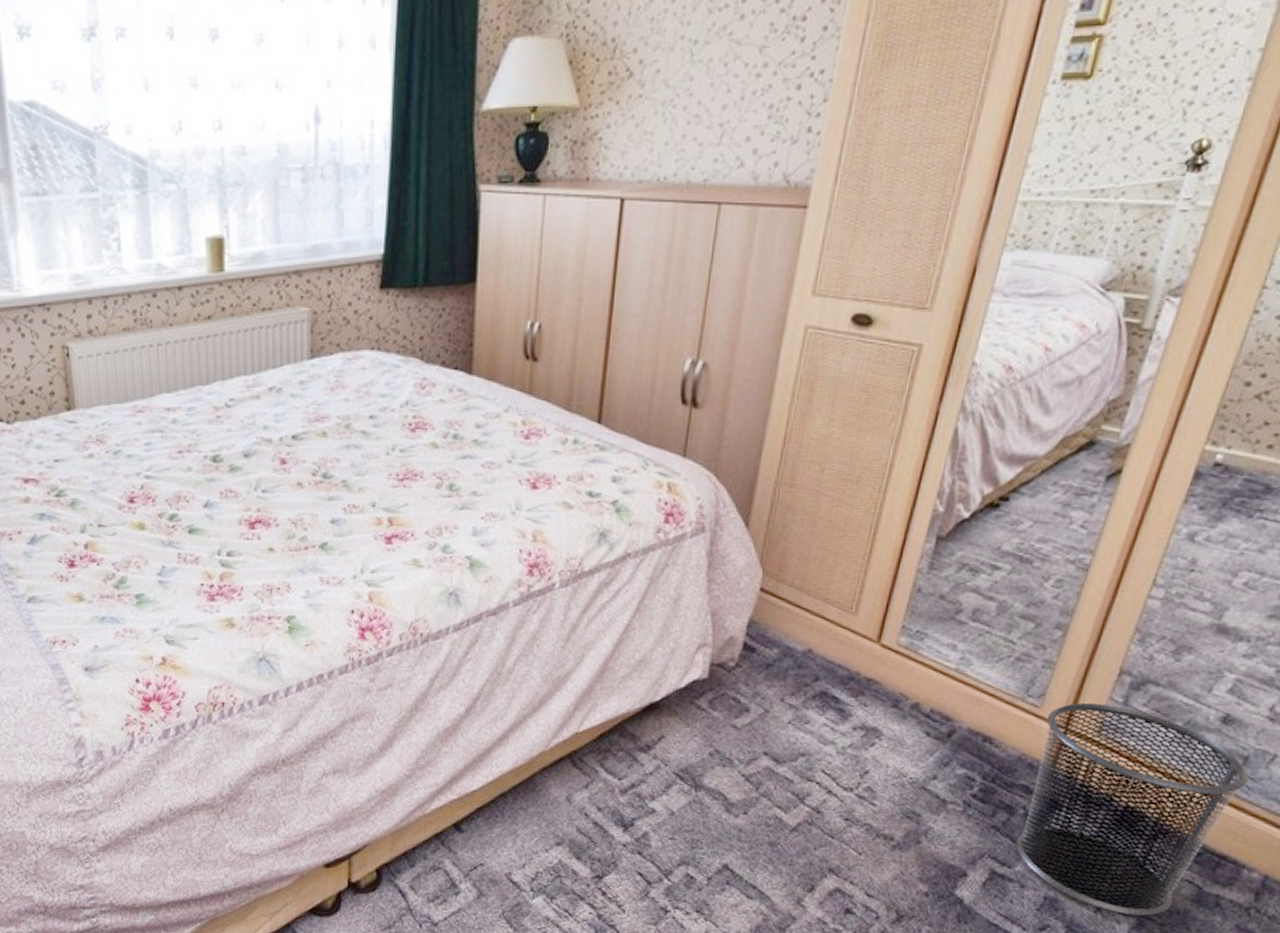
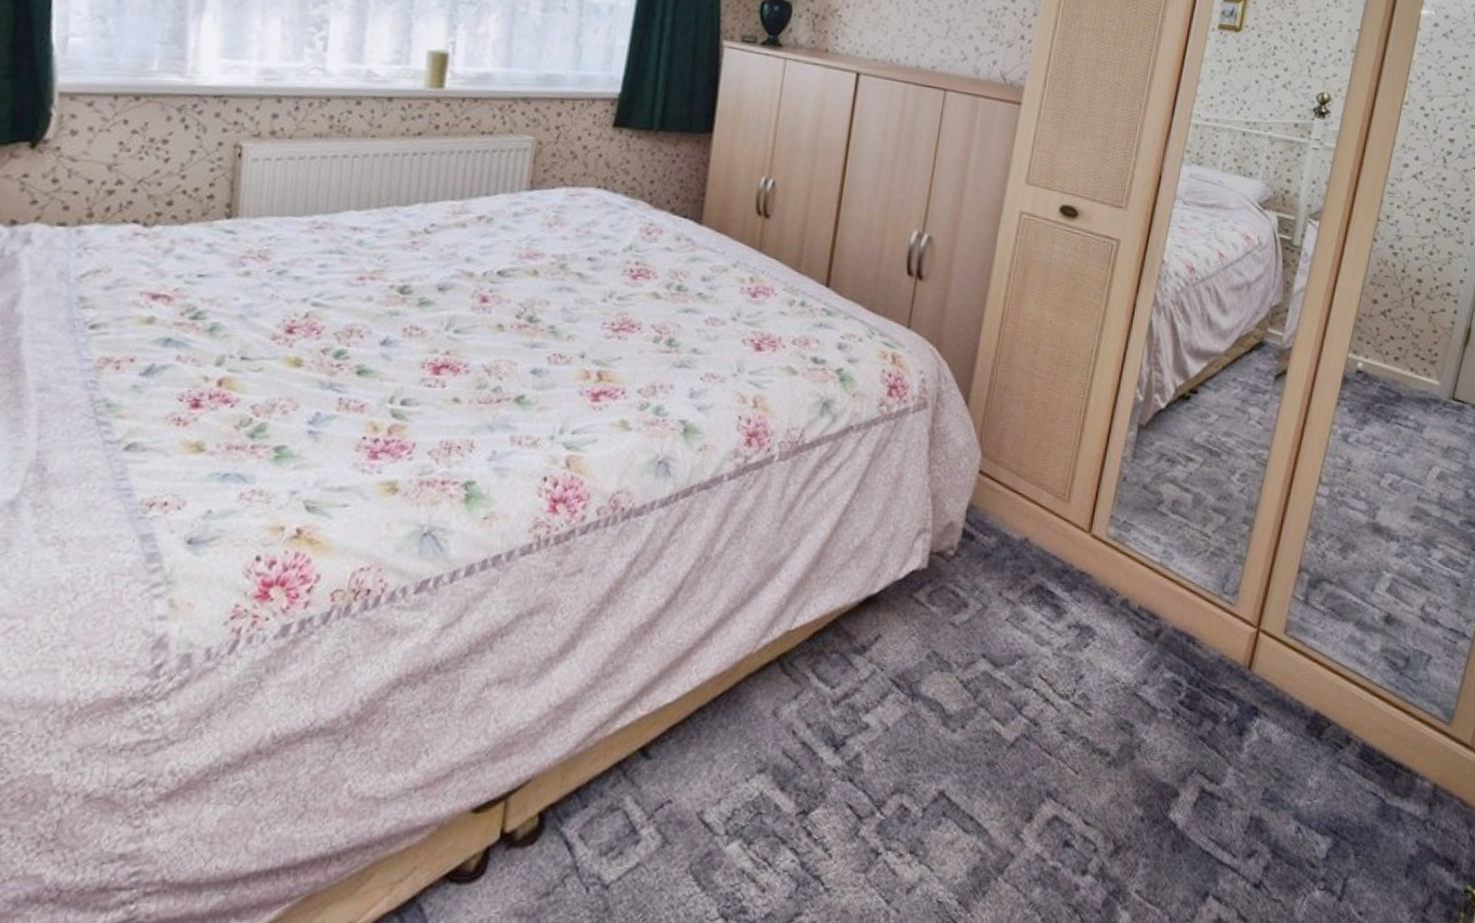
waste bin: present [1016,702,1249,916] -> none [1222,600,1412,835]

